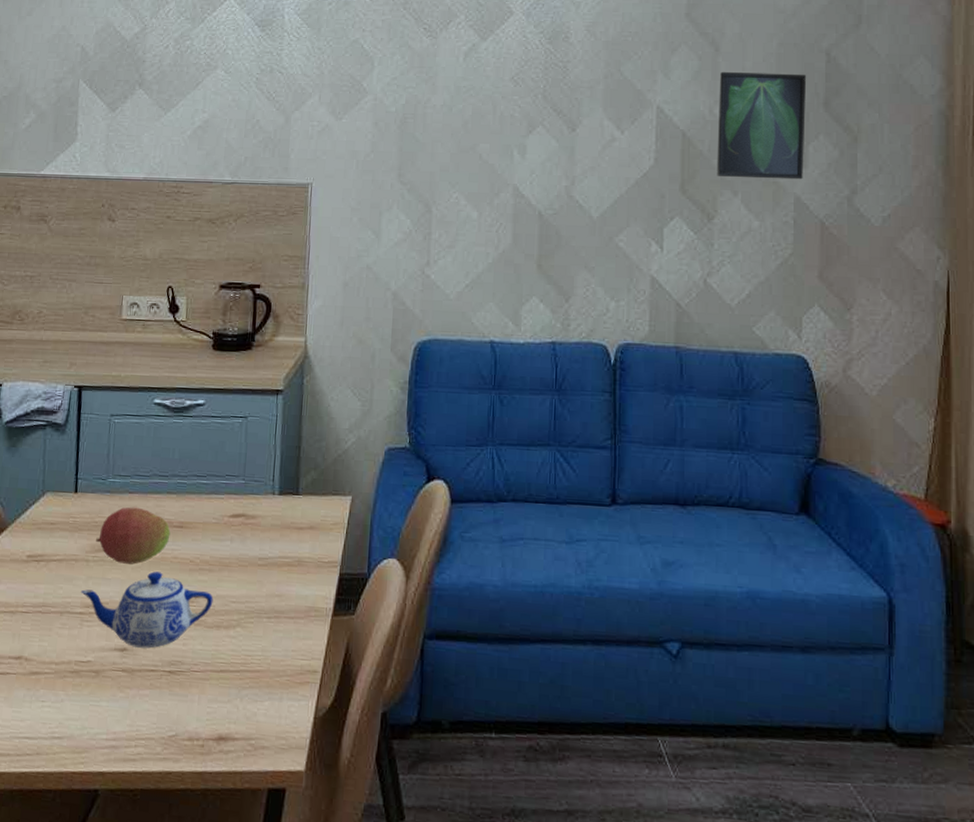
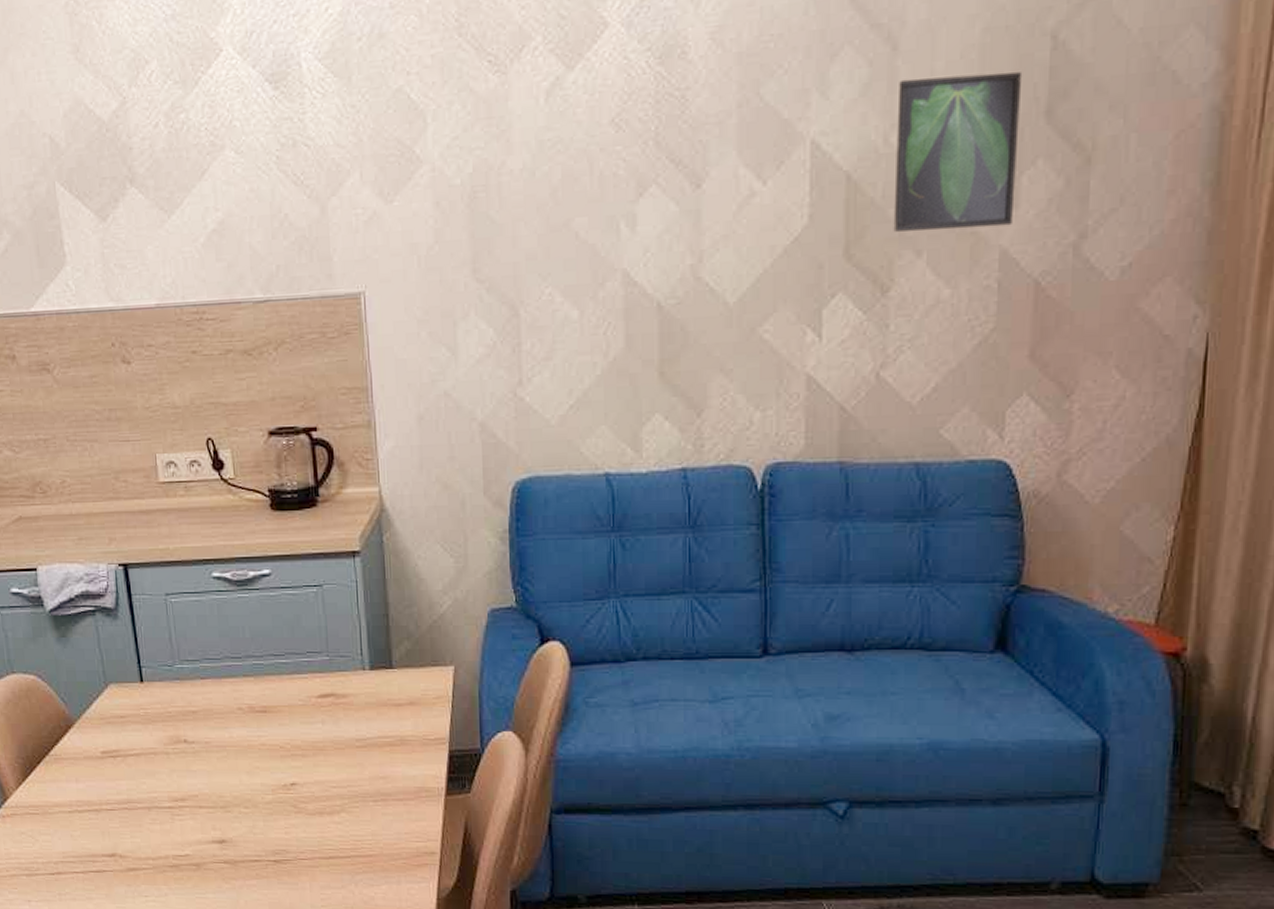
teapot: present [80,571,213,649] -> none [165,760,312,839]
fruit: present [96,507,171,564] -> none [173,693,254,754]

